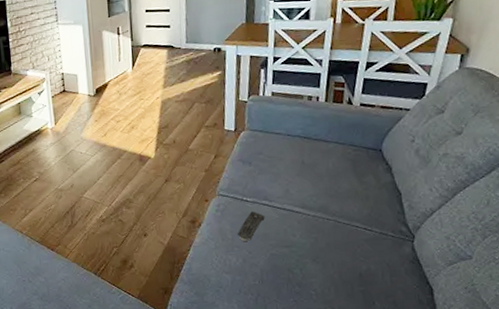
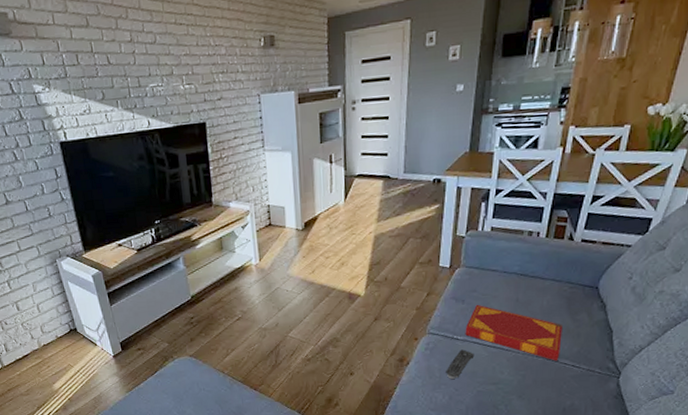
hardback book: none [254,166,351,224] -> present [465,304,562,361]

